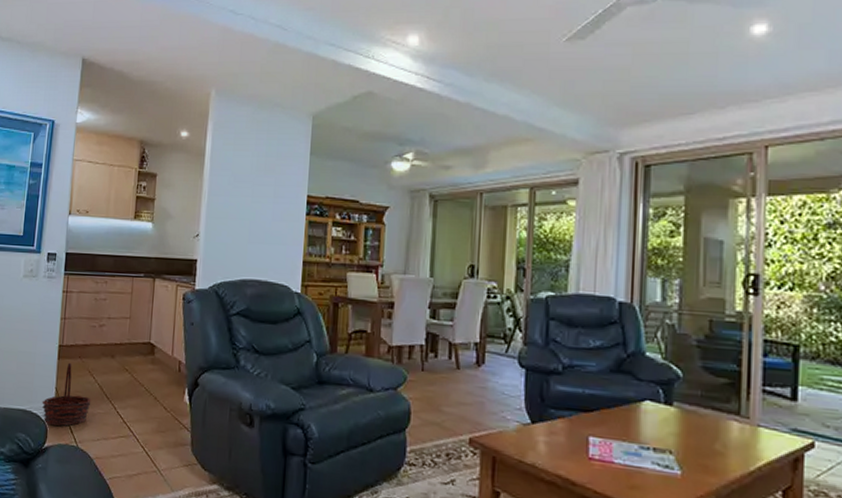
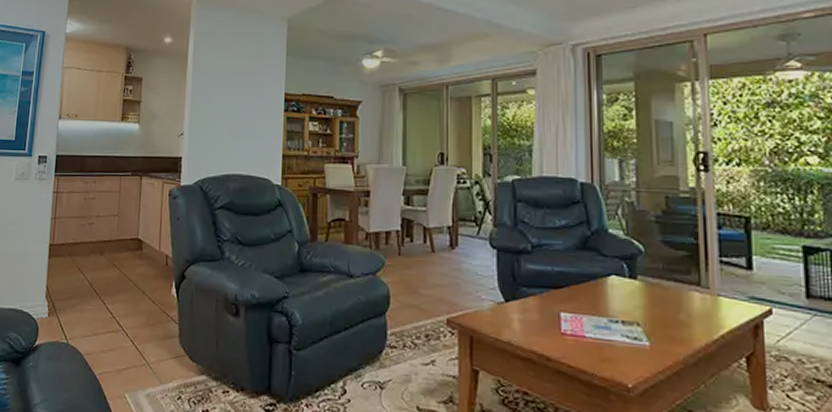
basket: present [41,362,92,426] -> none [32,261,81,324]

